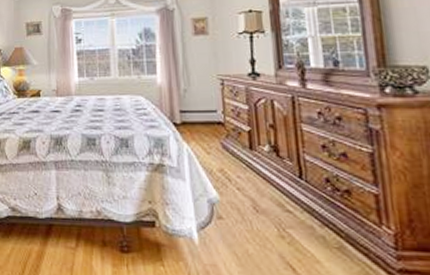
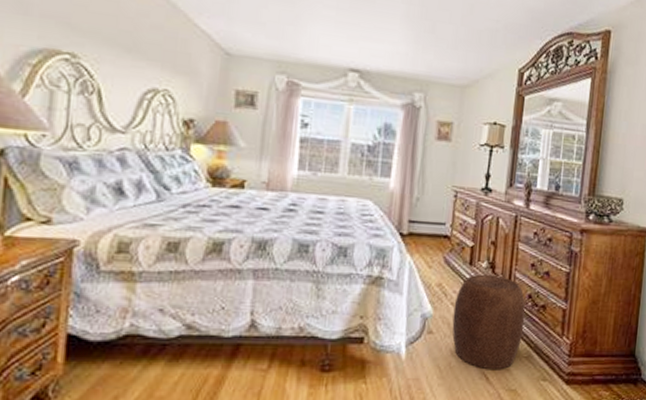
stool: none [240,158,328,260] -> present [452,274,525,369]

